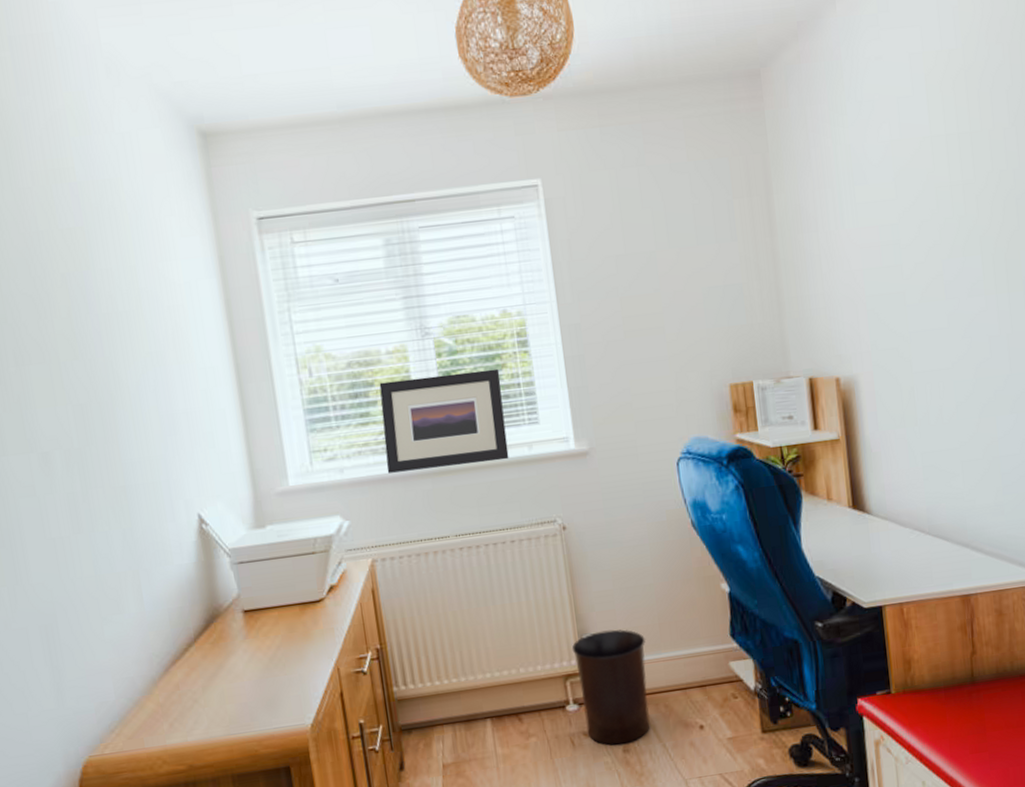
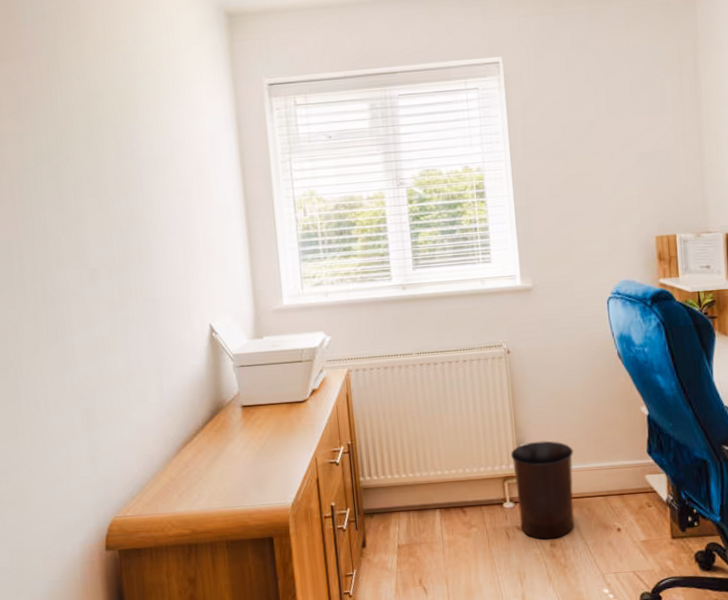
picture frame: present [379,368,509,475] -> none [360,215,465,300]

